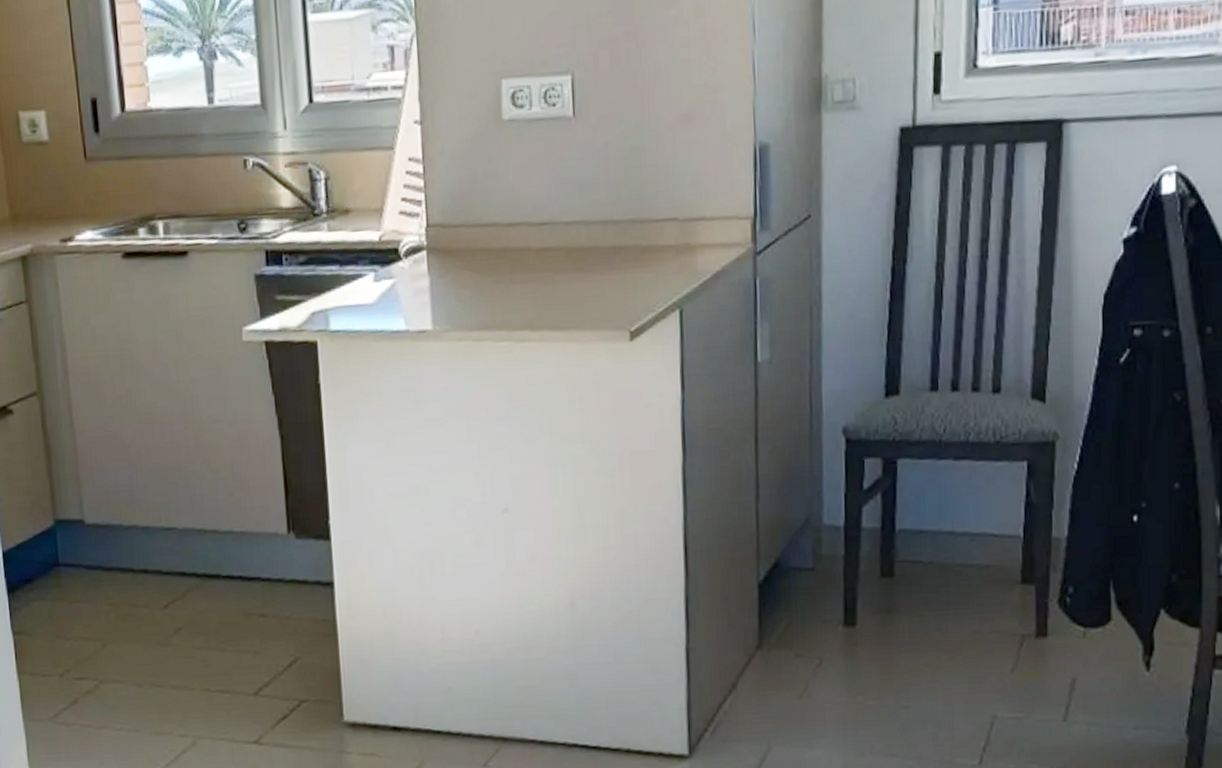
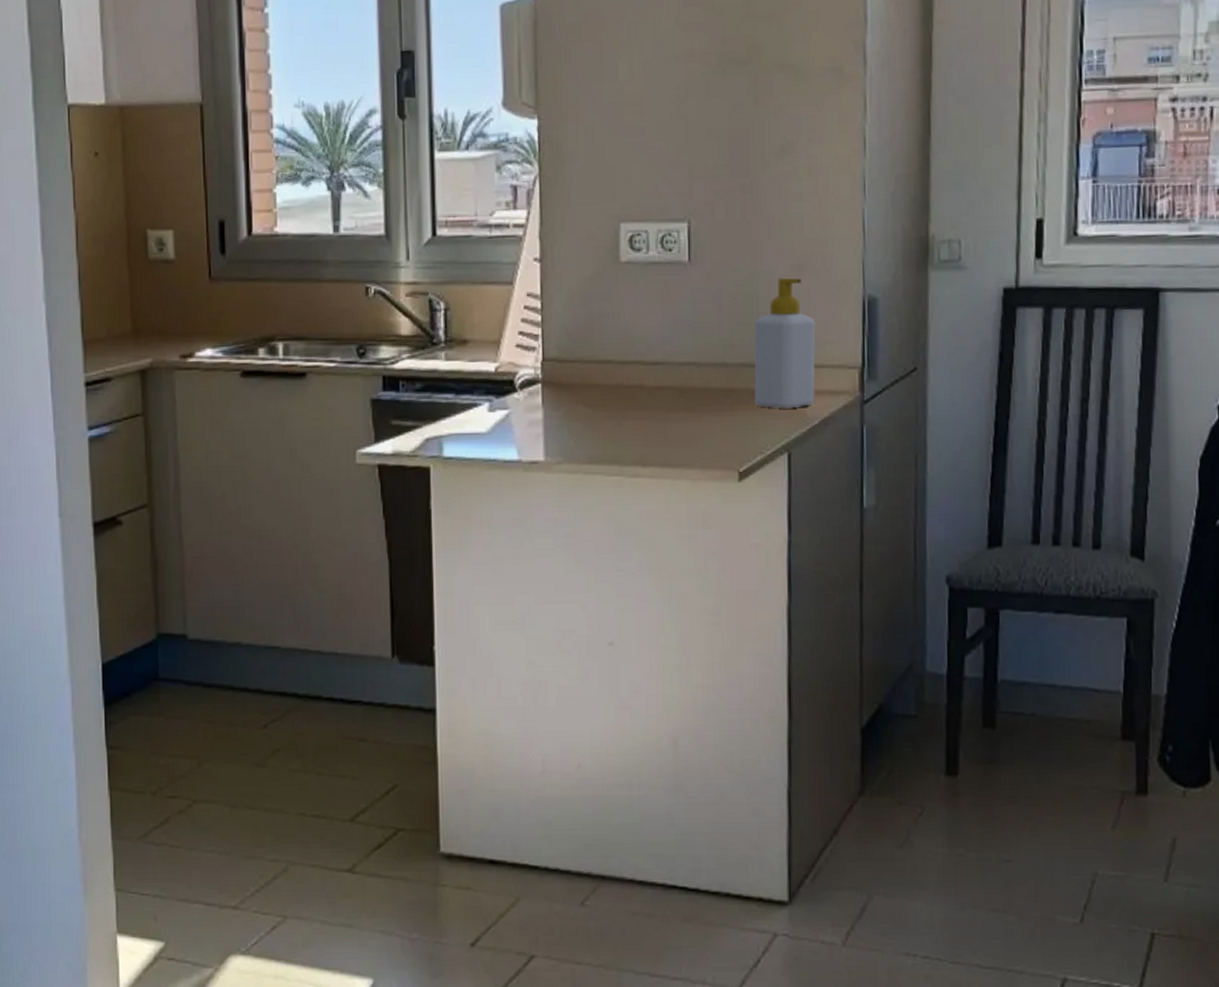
soap bottle: none [642,127,707,265] -> present [754,277,816,409]

